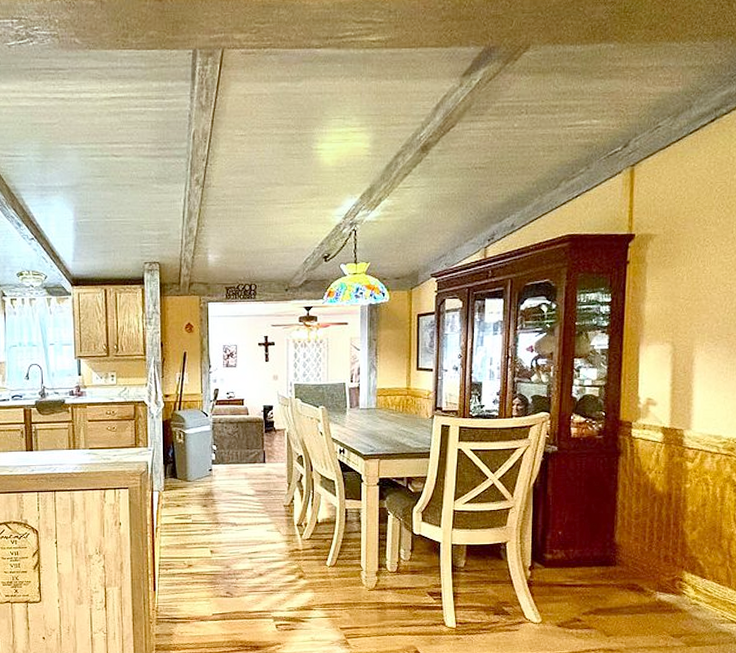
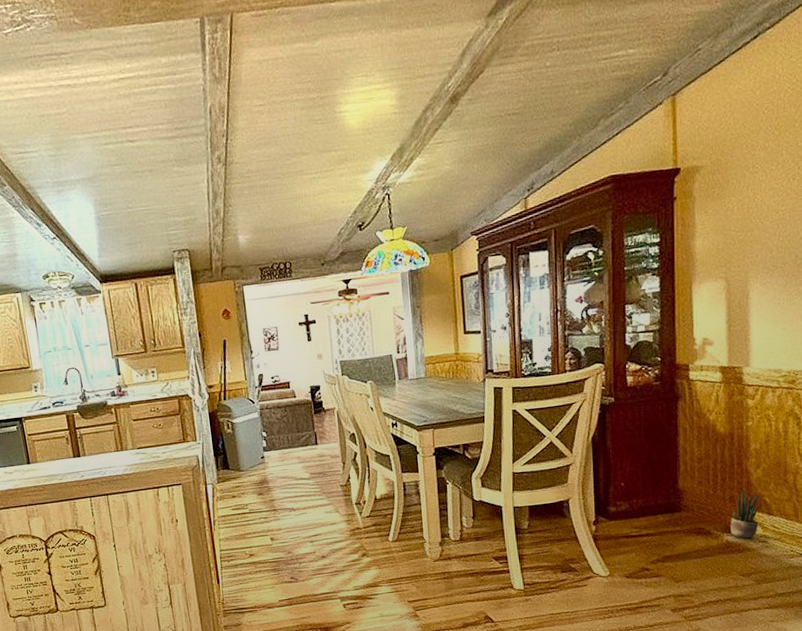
potted plant: none [663,550,695,599] -> present [731,489,760,539]

